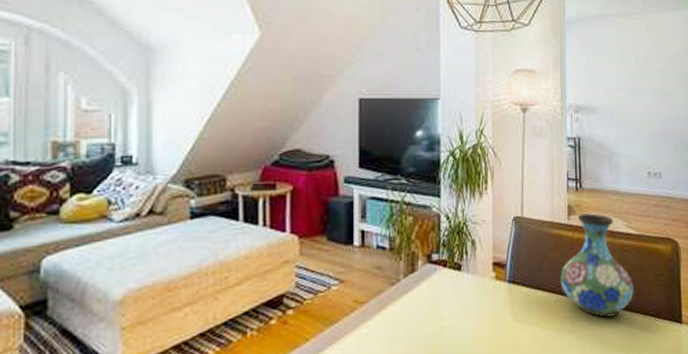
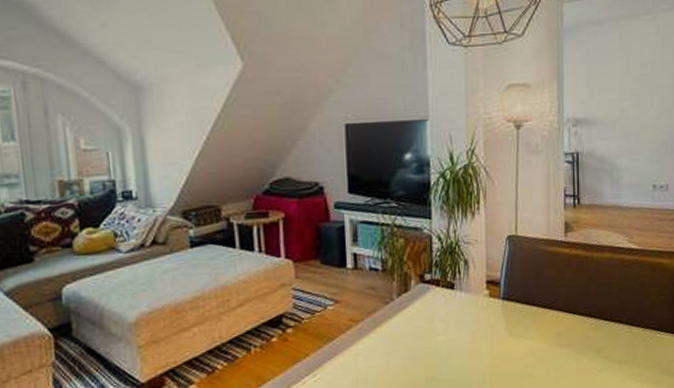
vase: present [560,213,634,318] -> none [556,229,634,332]

